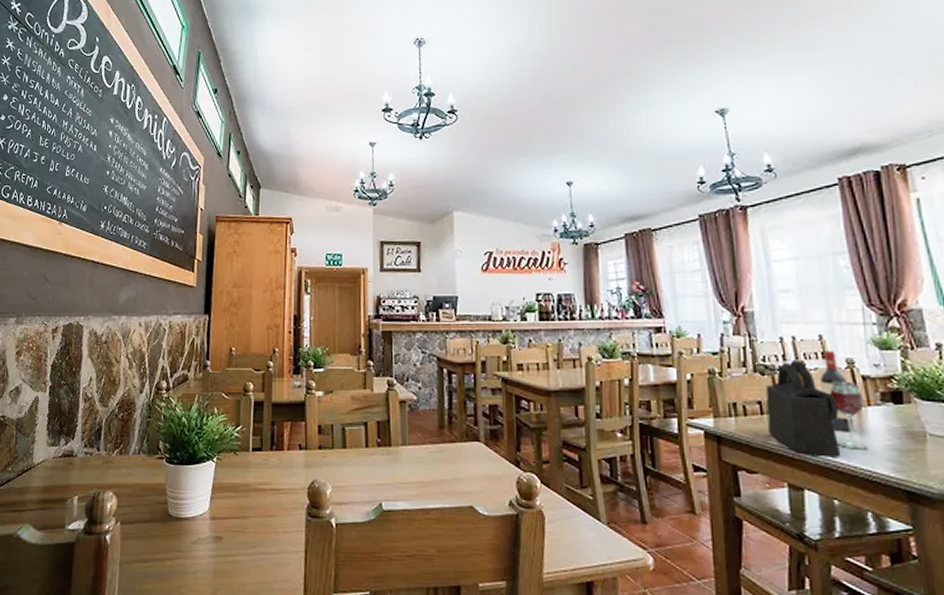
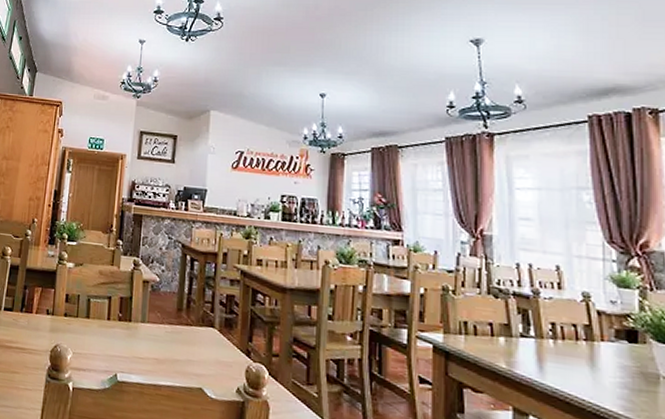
handbag: present [766,359,841,458] -> none [498,286,572,389]
wine bottle: present [819,351,854,431] -> none [553,282,585,364]
wineglass: present [829,381,869,450] -> none [563,312,599,384]

